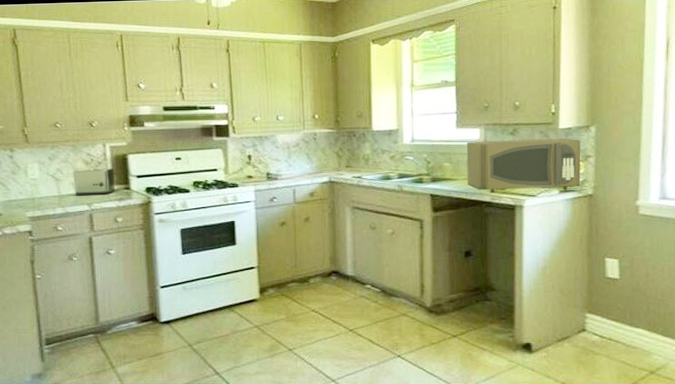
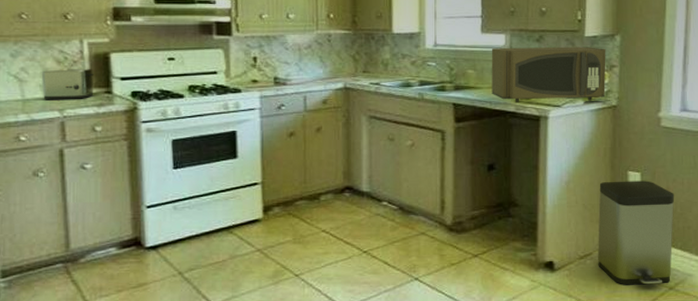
pedal bin: none [575,267,655,368] -> present [598,180,675,285]

